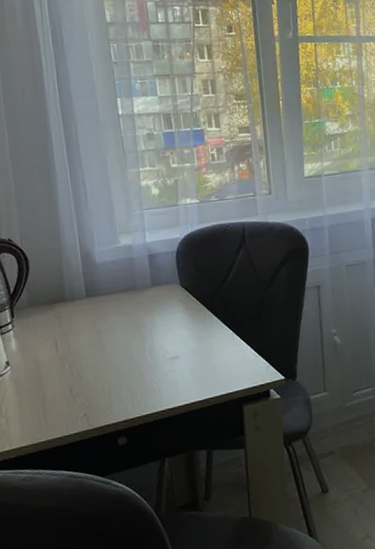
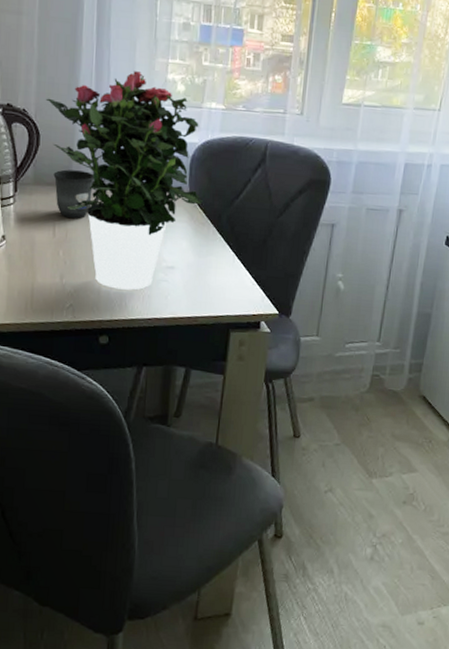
potted flower: none [28,184,194,390] -> present [45,71,203,290]
mug: none [47,284,96,332] -> present [53,169,100,218]

